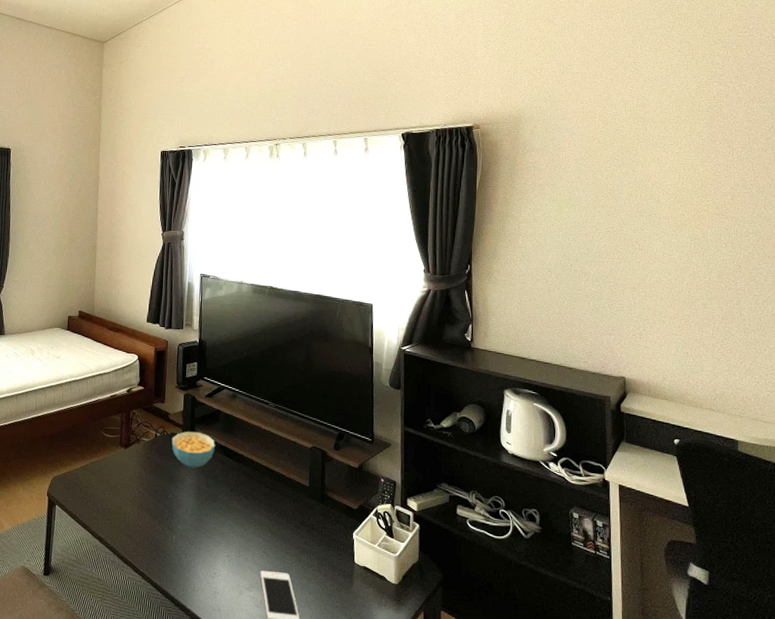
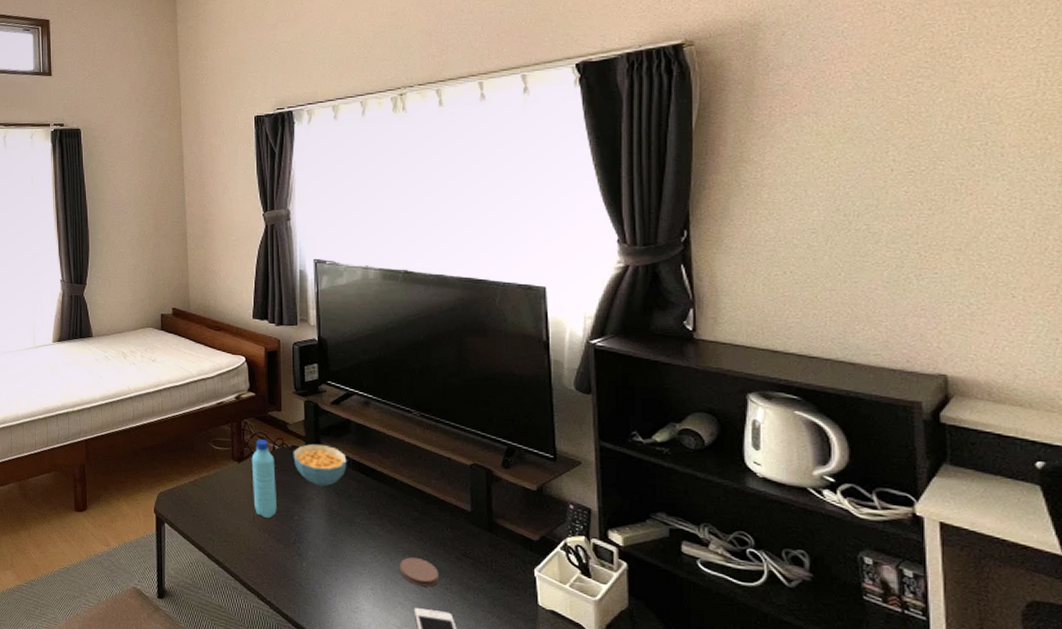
water bottle: none [135,427,156,497] -> present [251,439,277,518]
coaster: none [251,527,281,552] -> present [400,557,439,587]

